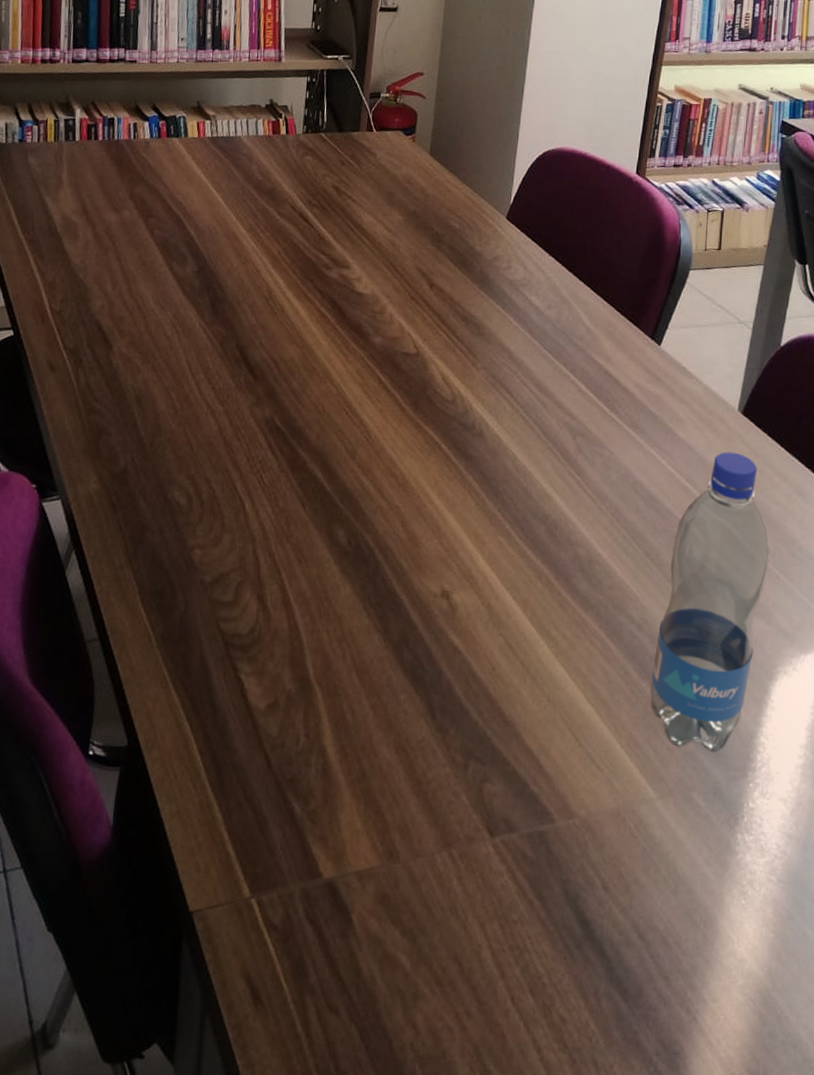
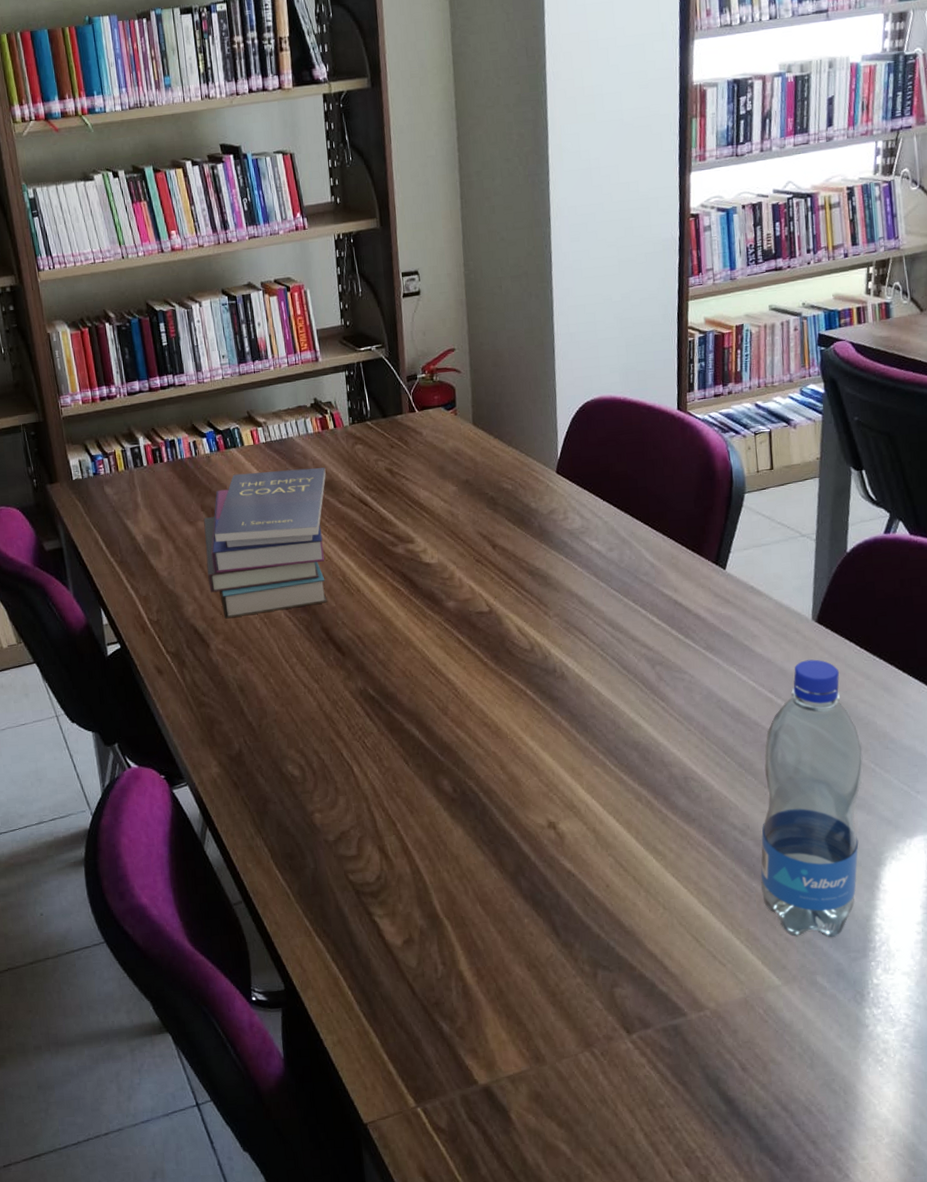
books: none [123,165,270,321] -> present [203,467,327,619]

